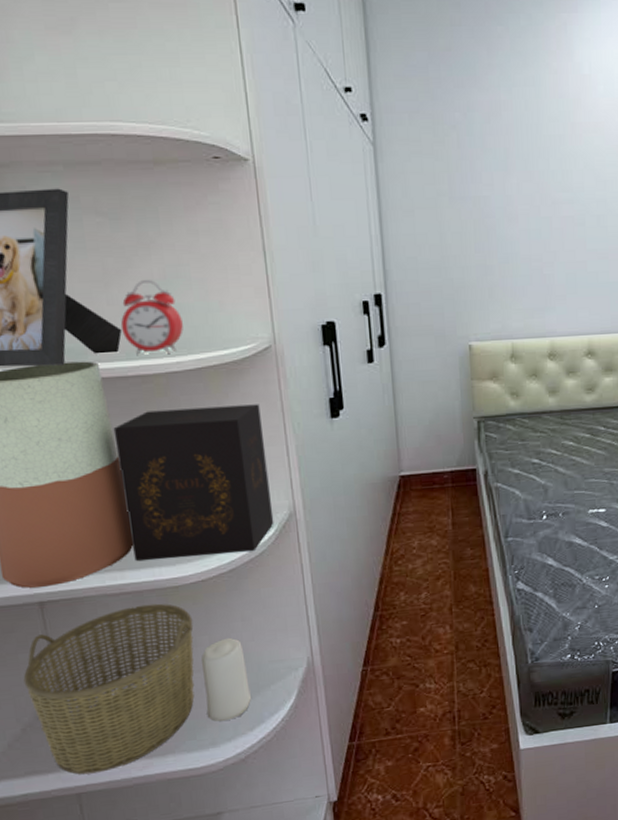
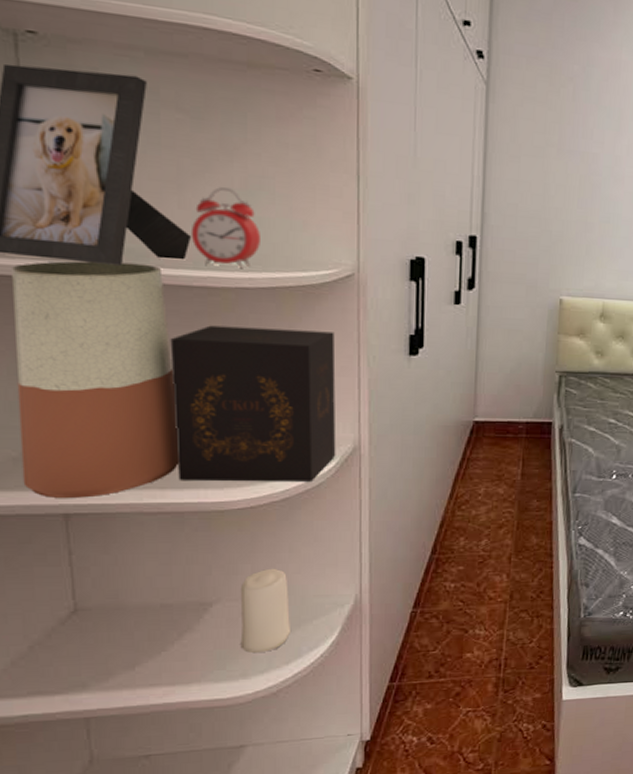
basket: present [23,603,195,775] -> none [37,526,236,699]

